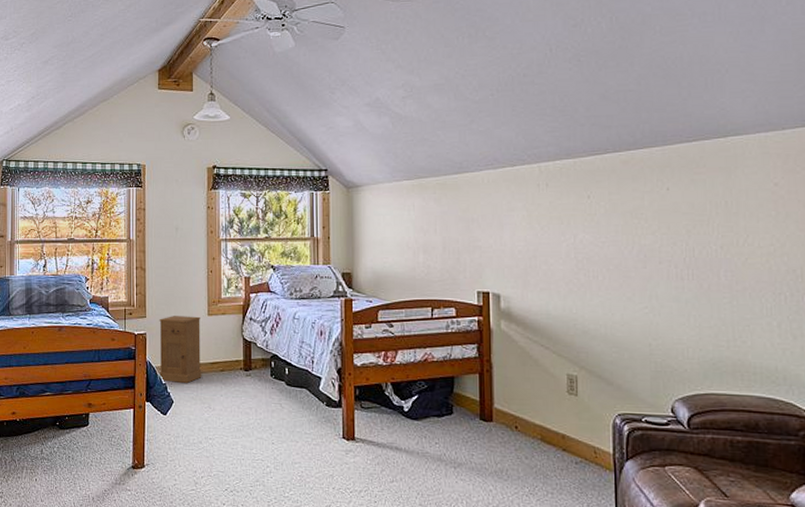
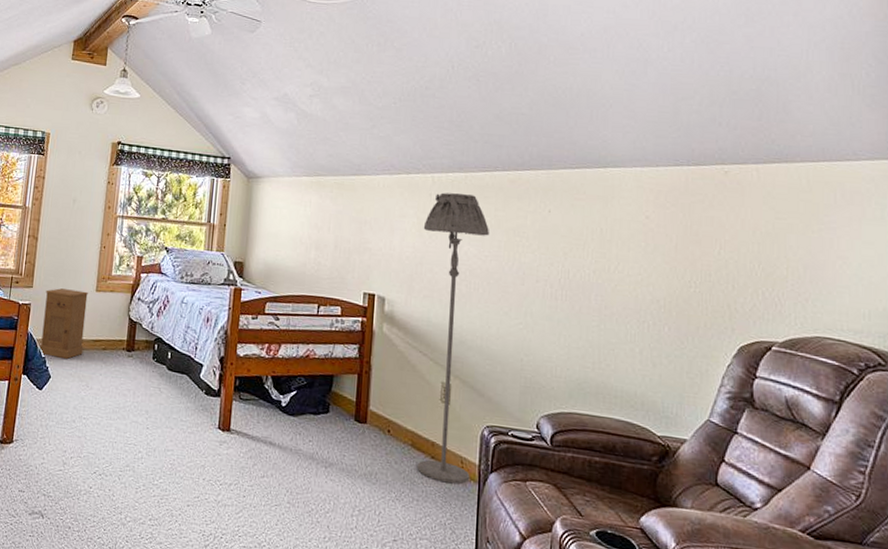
floor lamp: none [534,181,605,475] -> present [416,192,489,484]

